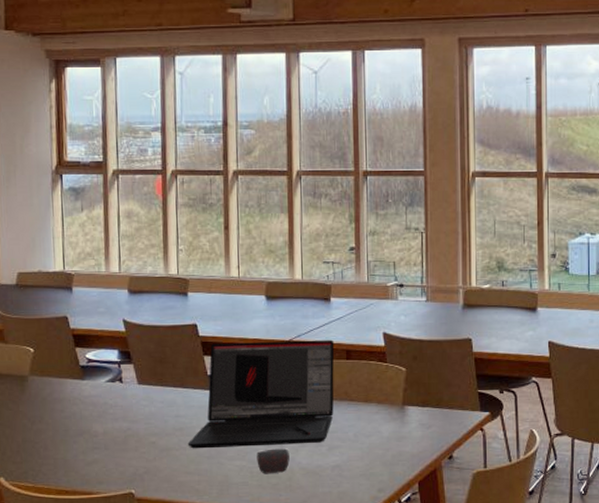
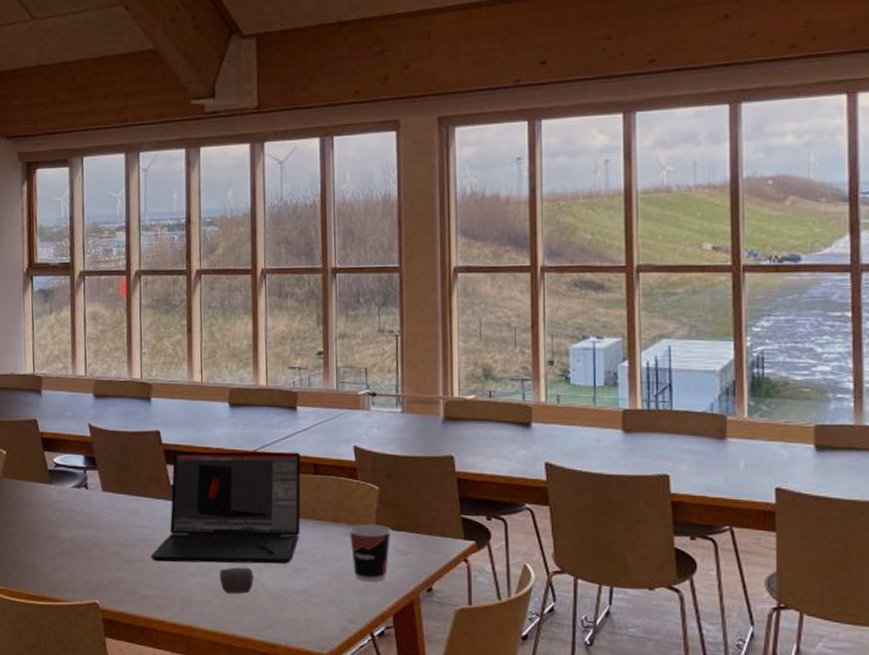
cup: none [378,402,417,453] -> present [348,523,392,581]

